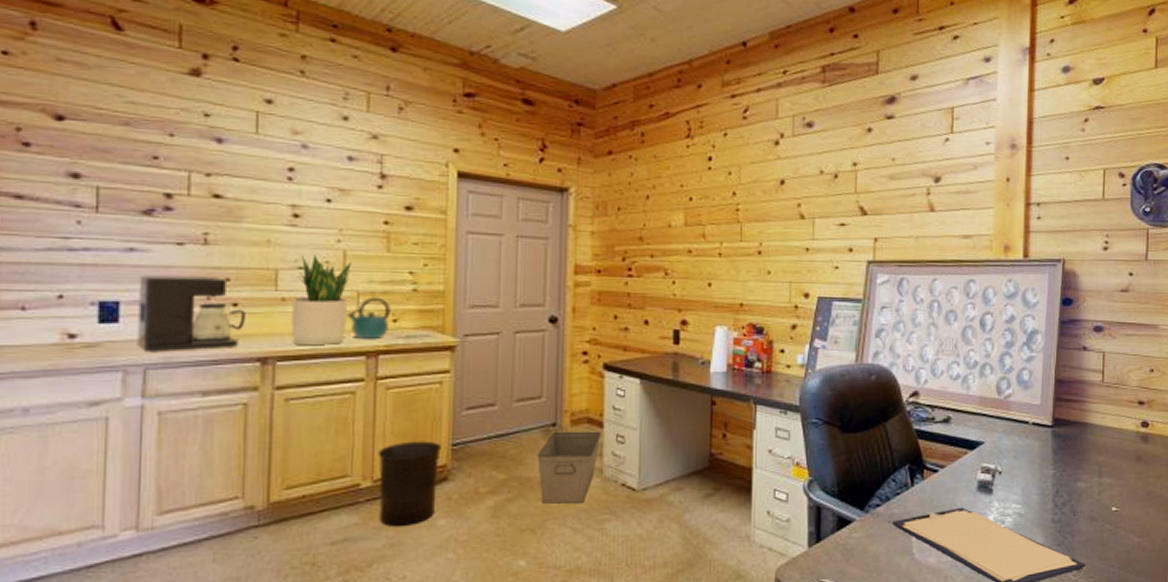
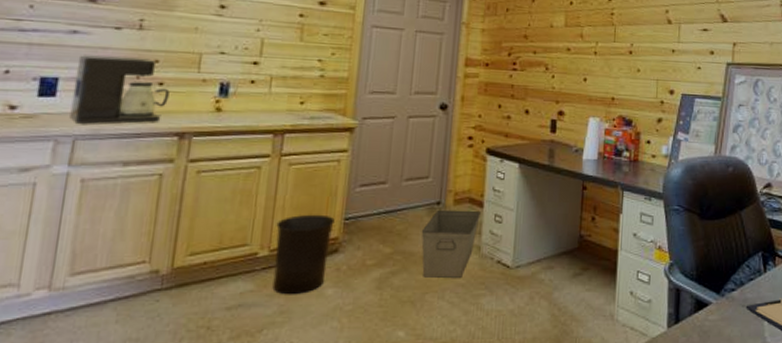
planter: present [291,255,352,346] -> none [208,42,268,124]
kettle: present [347,297,392,340] -> none [259,81,300,120]

